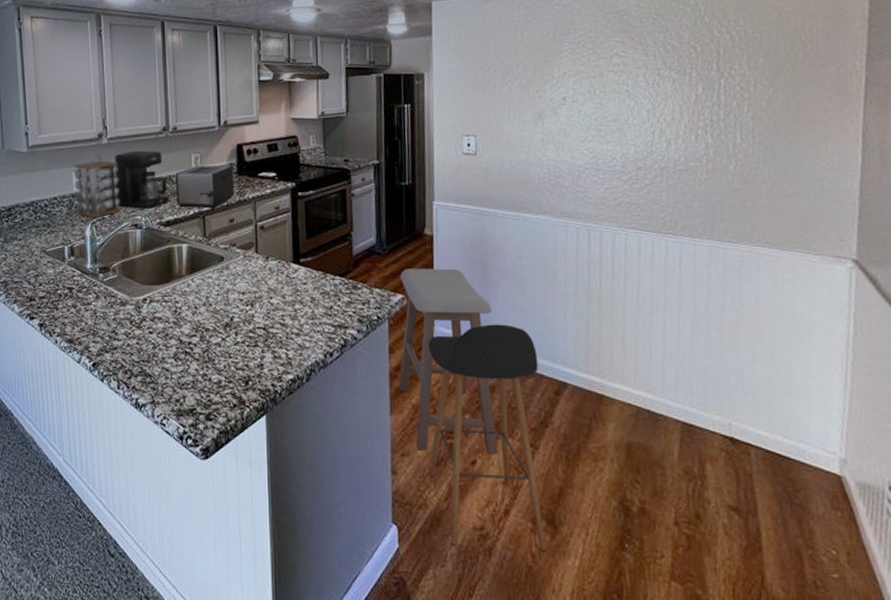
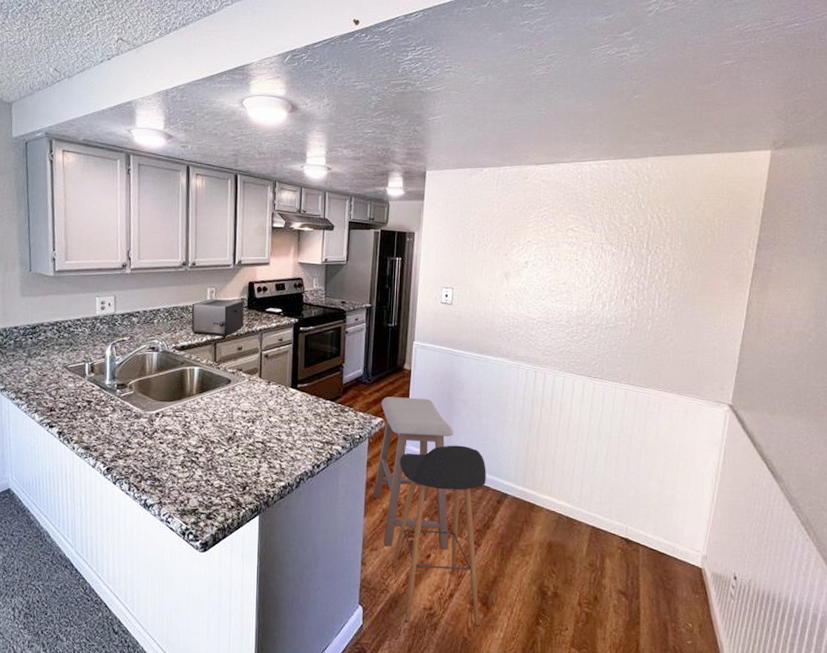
spice rack: present [74,154,121,218] -> none [97,282,140,339]
coffee maker: present [115,151,169,209] -> none [136,282,185,334]

